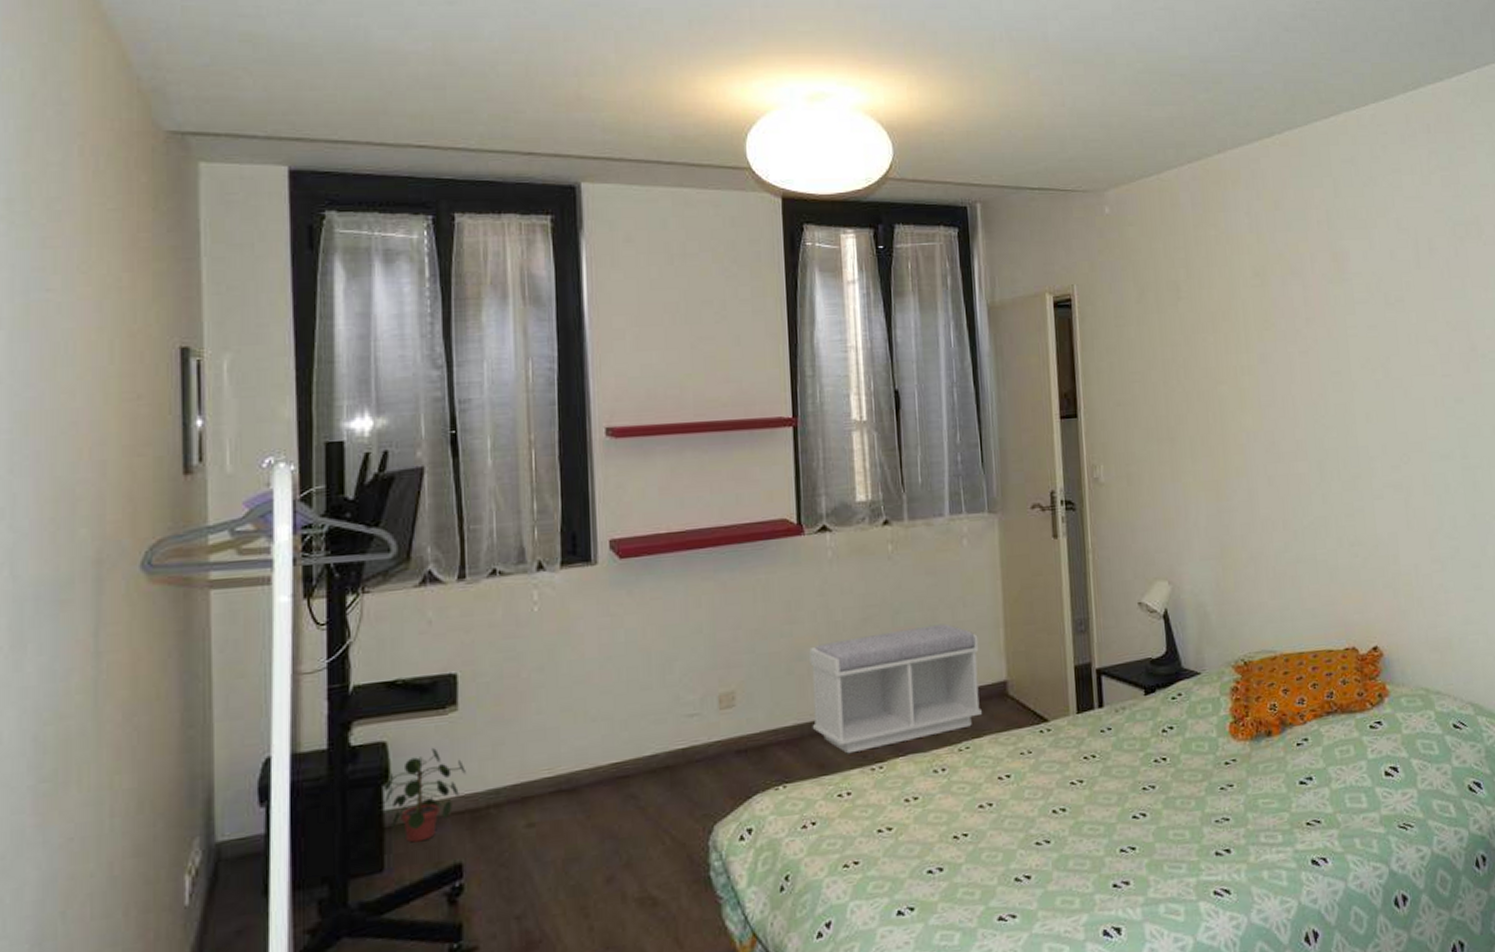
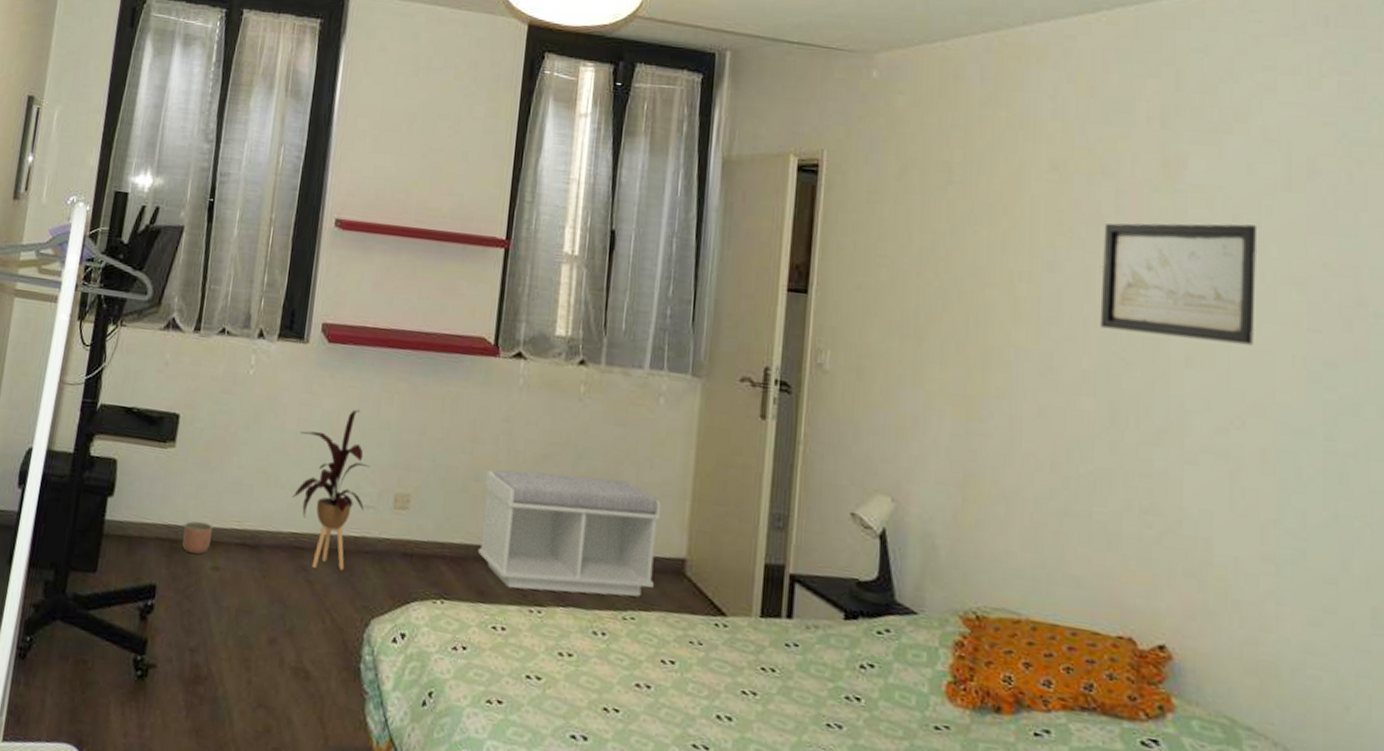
potted plant: present [384,747,466,843] -> none [106,474,173,556]
planter: none [484,780,520,818] -> present [182,521,213,554]
house plant: none [603,620,687,792] -> present [292,409,370,571]
wall art: none [1297,299,1409,403] -> present [1100,223,1256,346]

